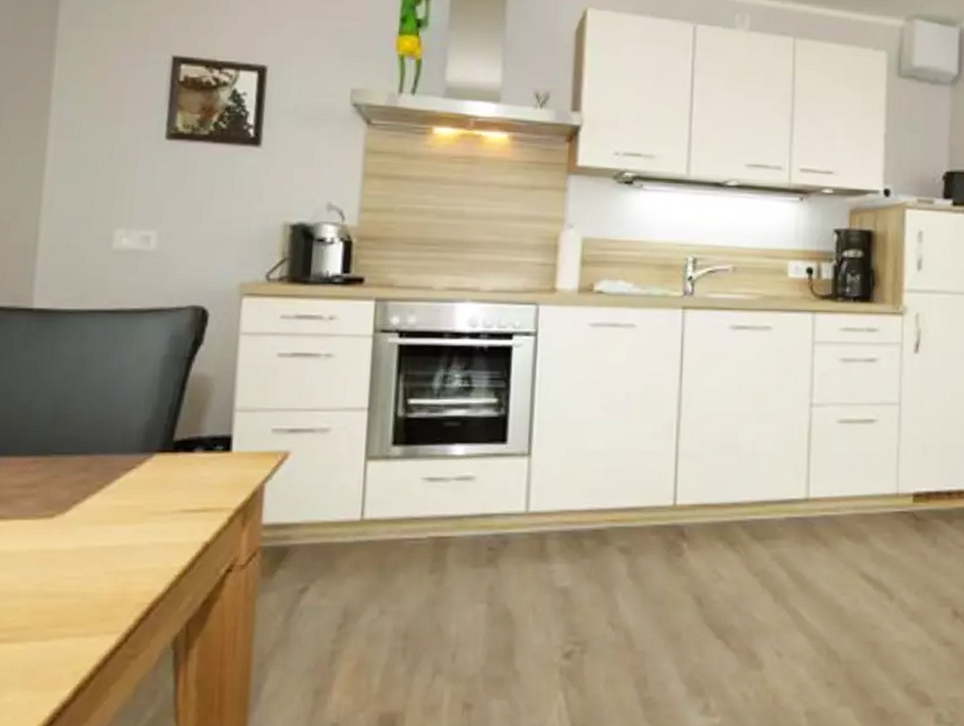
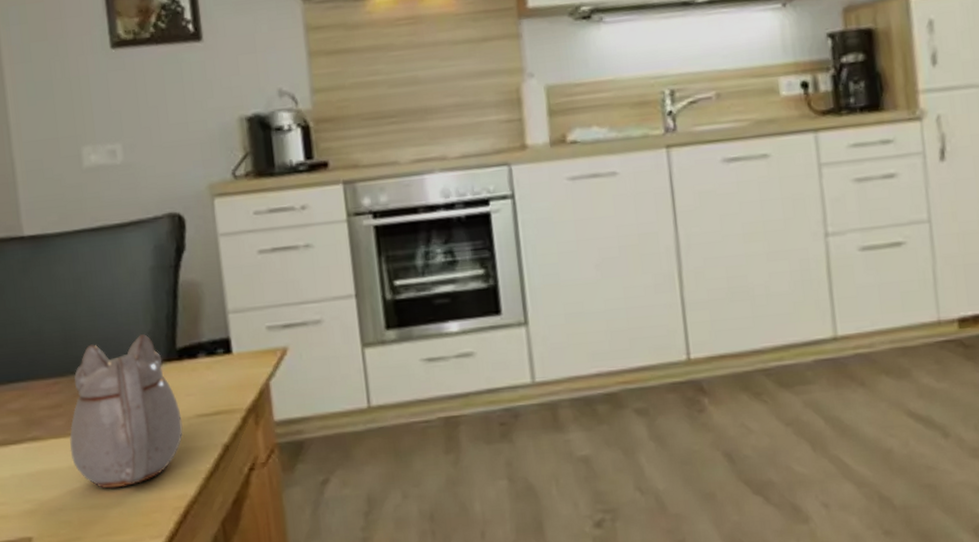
teapot: none [35,422,165,578] -> present [70,334,183,489]

